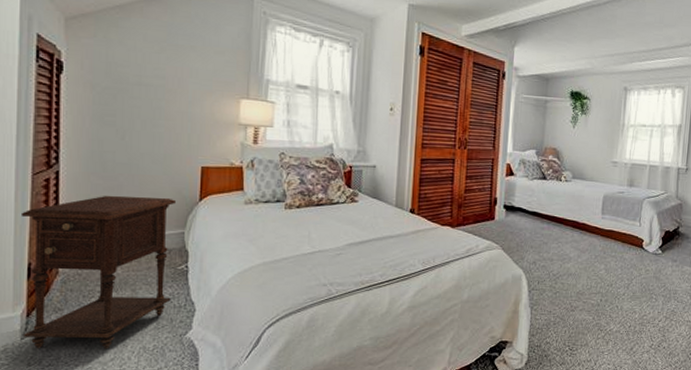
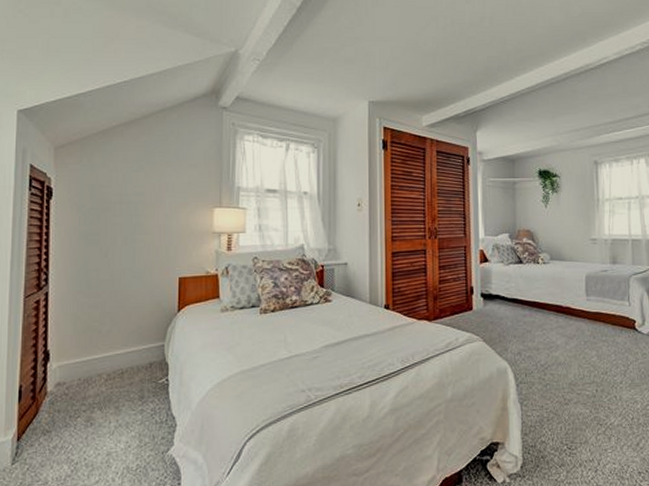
nightstand: present [20,195,177,350] -> none [13,311,156,474]

